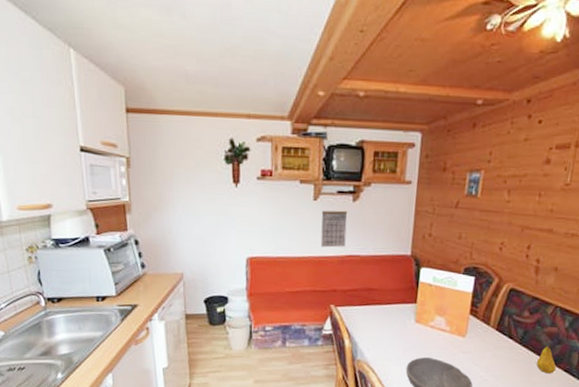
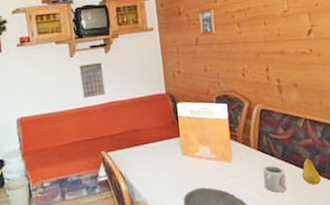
cup: none [494,347,520,376] -> present [262,165,287,193]

